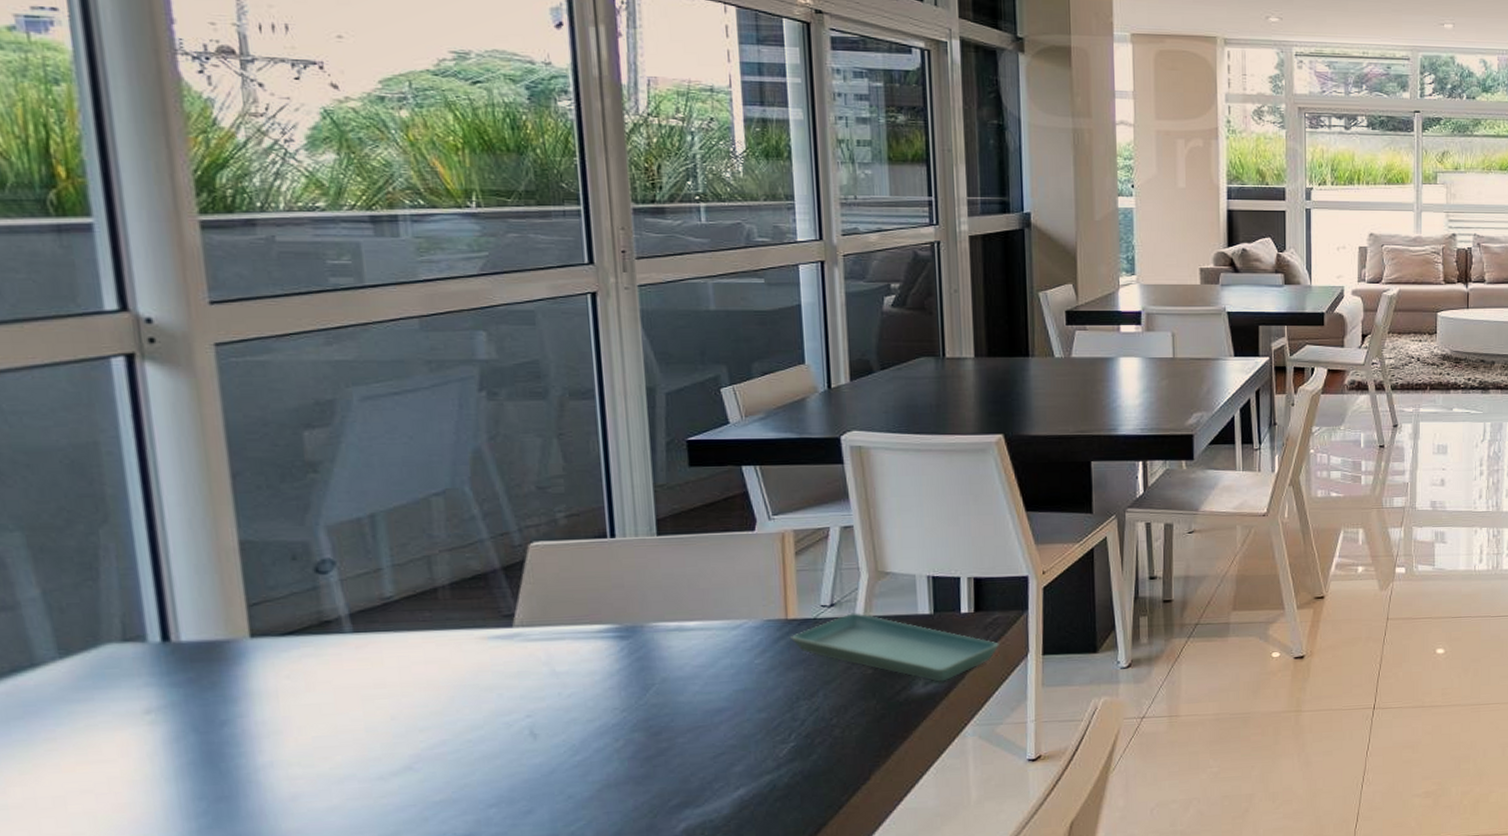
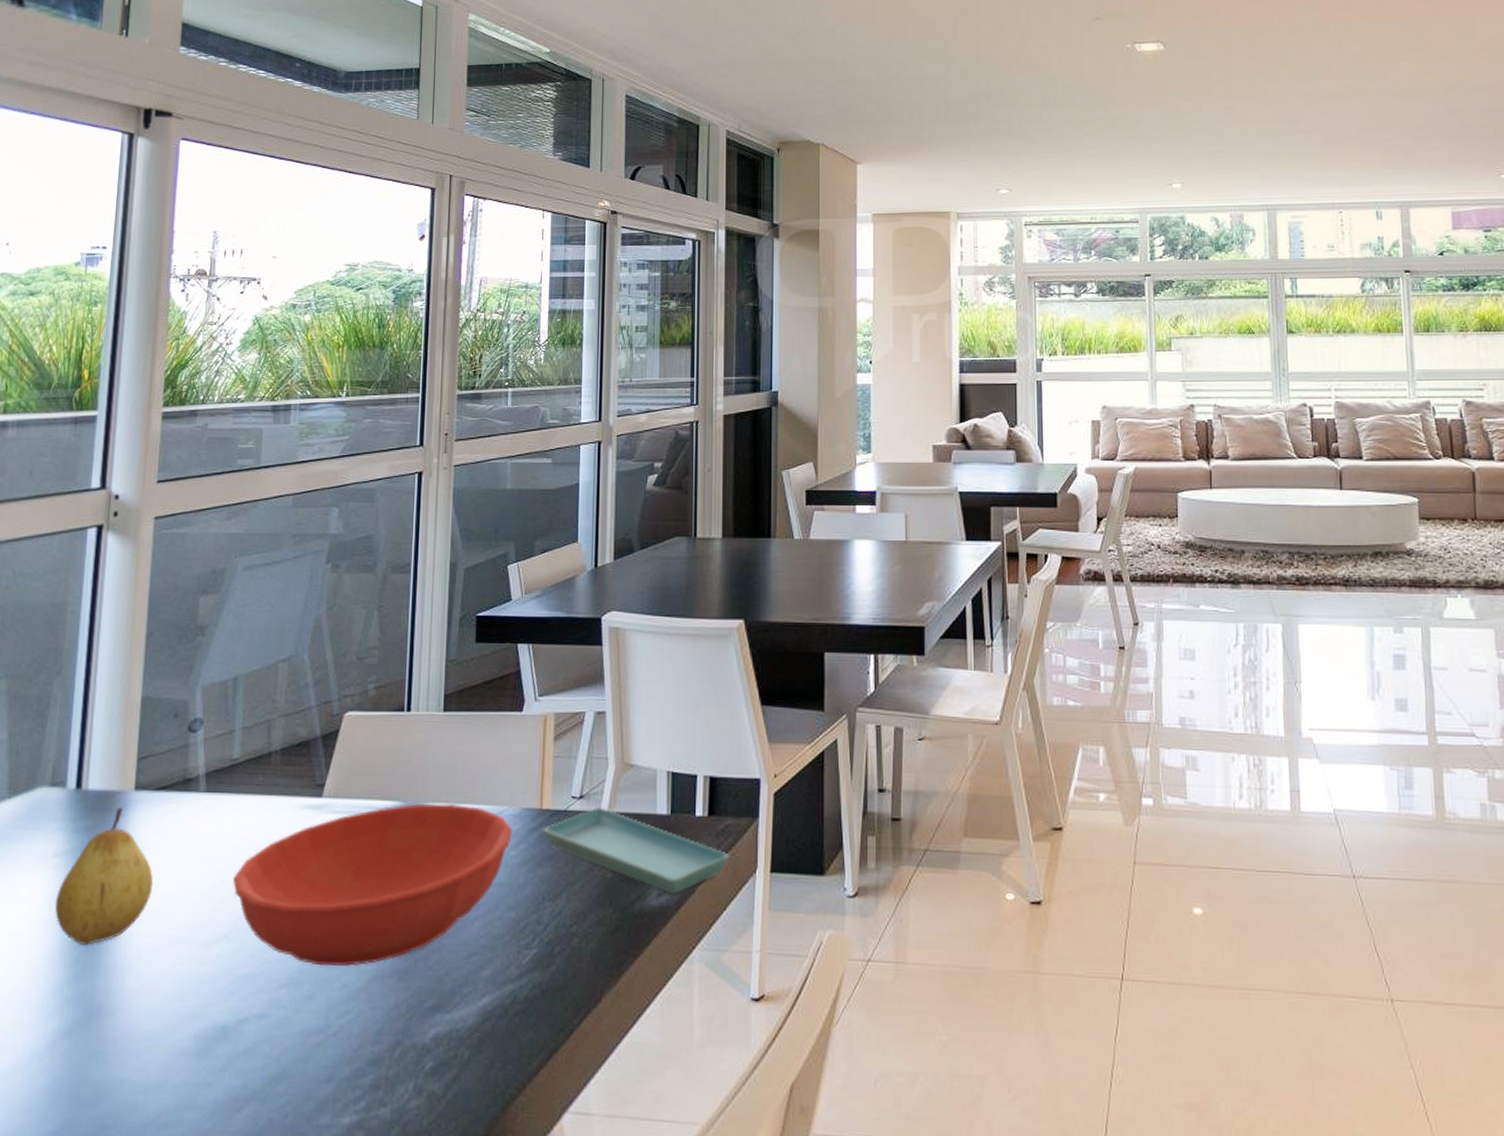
fruit: none [159,656,299,796] -> present [55,807,154,945]
bowl: none [406,621,756,783] -> present [232,802,513,967]

